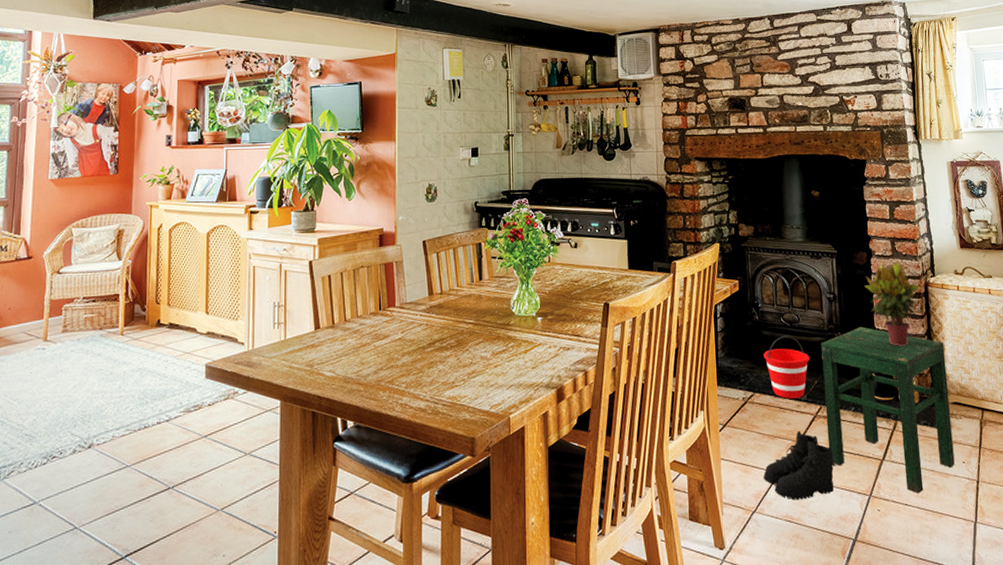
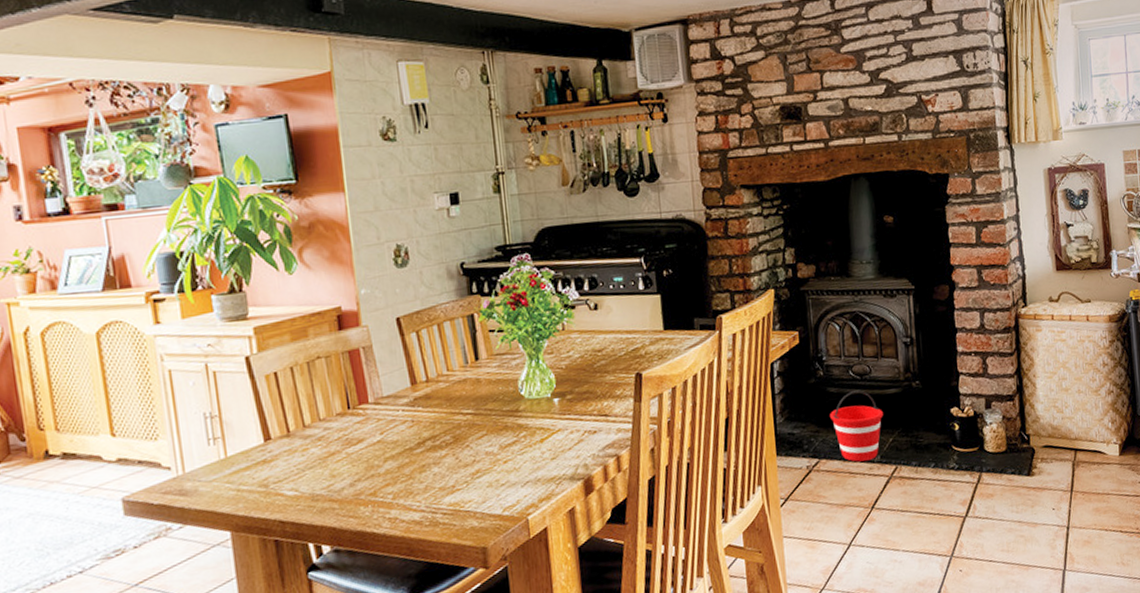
boots: present [763,431,835,500] -> none [832,496,913,572]
stool: present [821,327,955,494] -> none [896,372,1044,549]
potted plant: present [863,260,921,346] -> none [945,291,1010,390]

